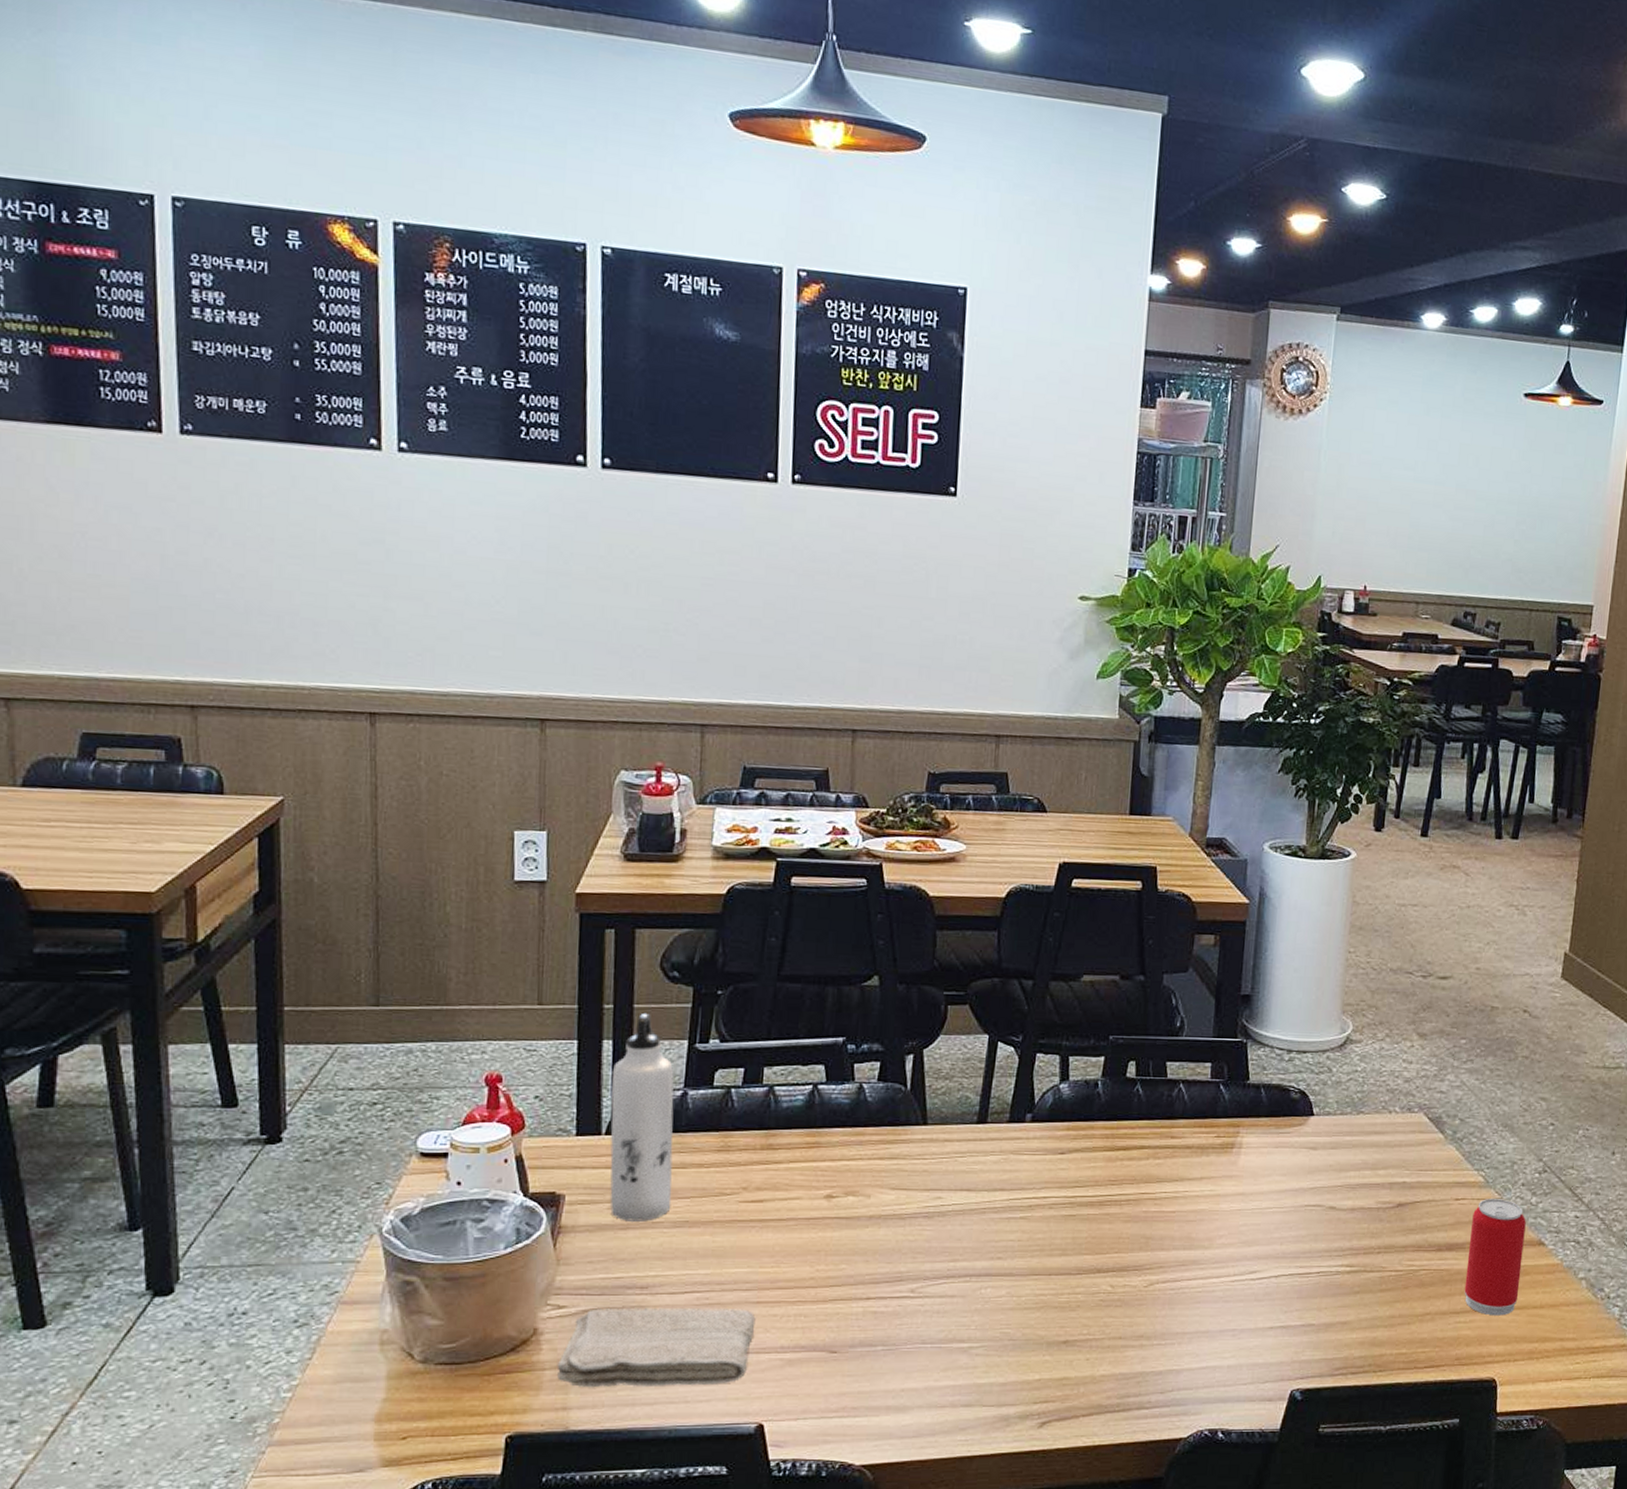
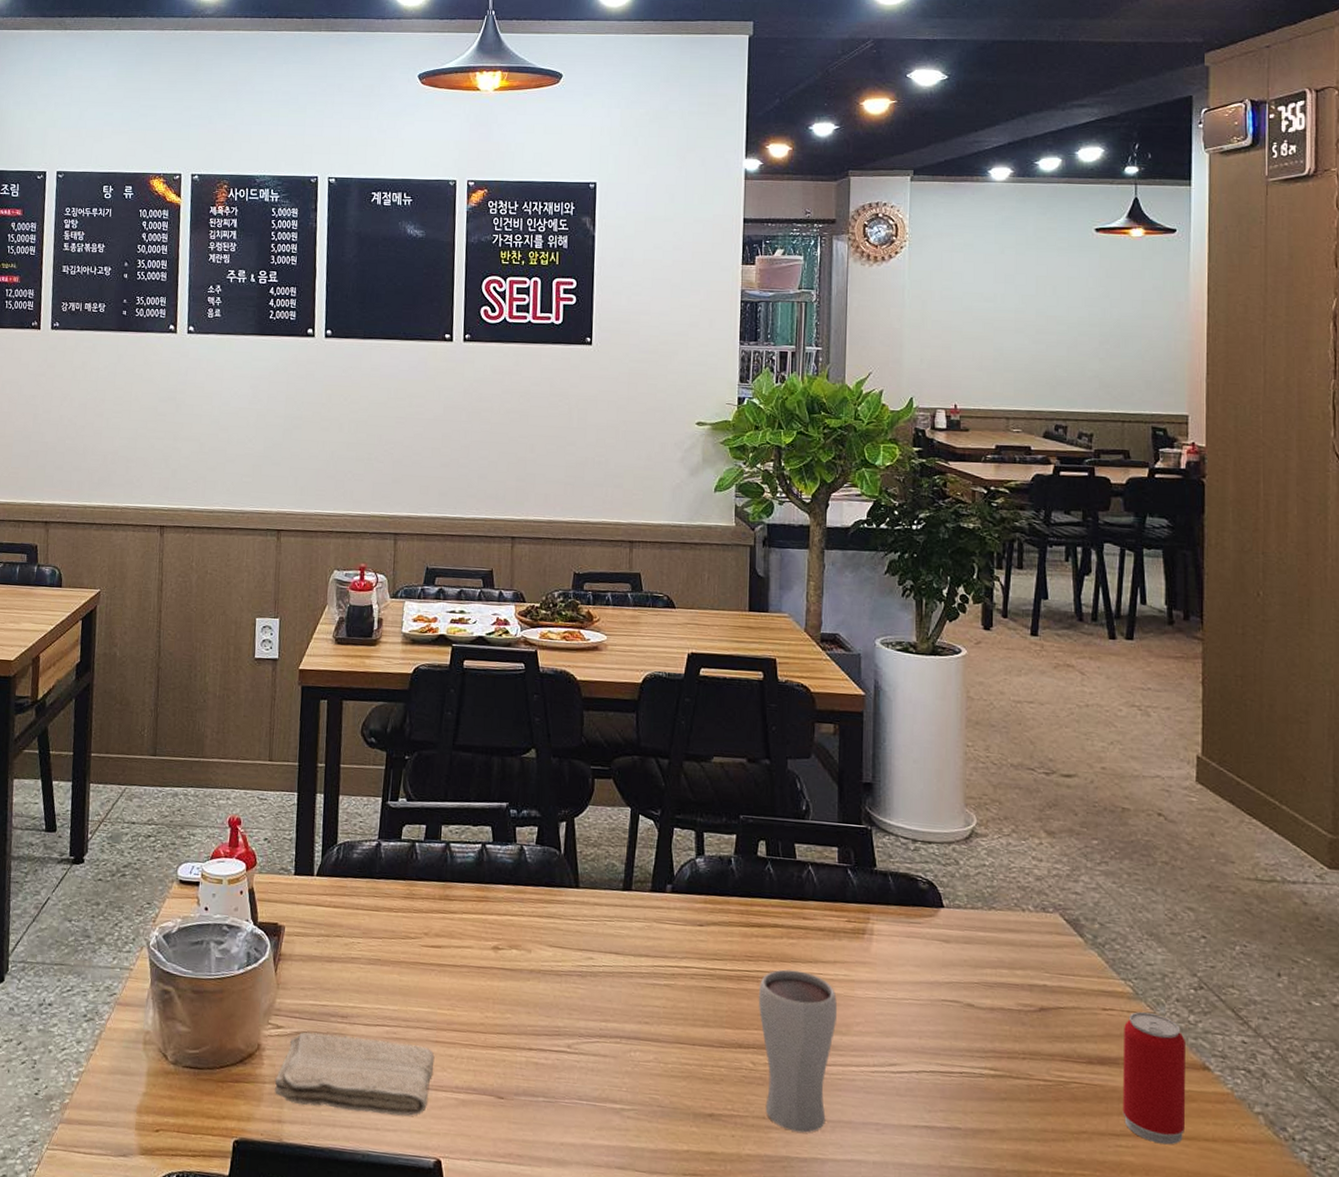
water bottle: present [610,1012,674,1222] -> none [319,772,371,957]
drinking glass: none [1120,1190,1202,1347] -> present [758,969,838,1133]

